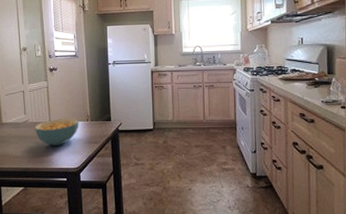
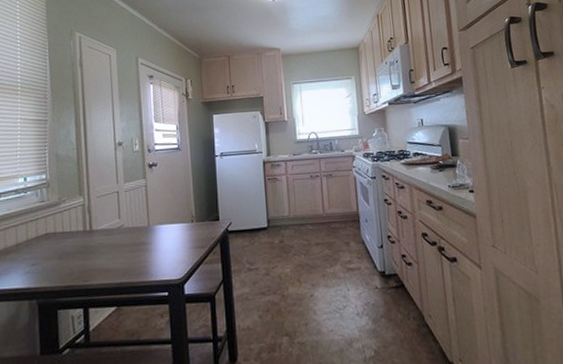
cereal bowl: present [34,118,79,146] -> none [130,220,183,254]

